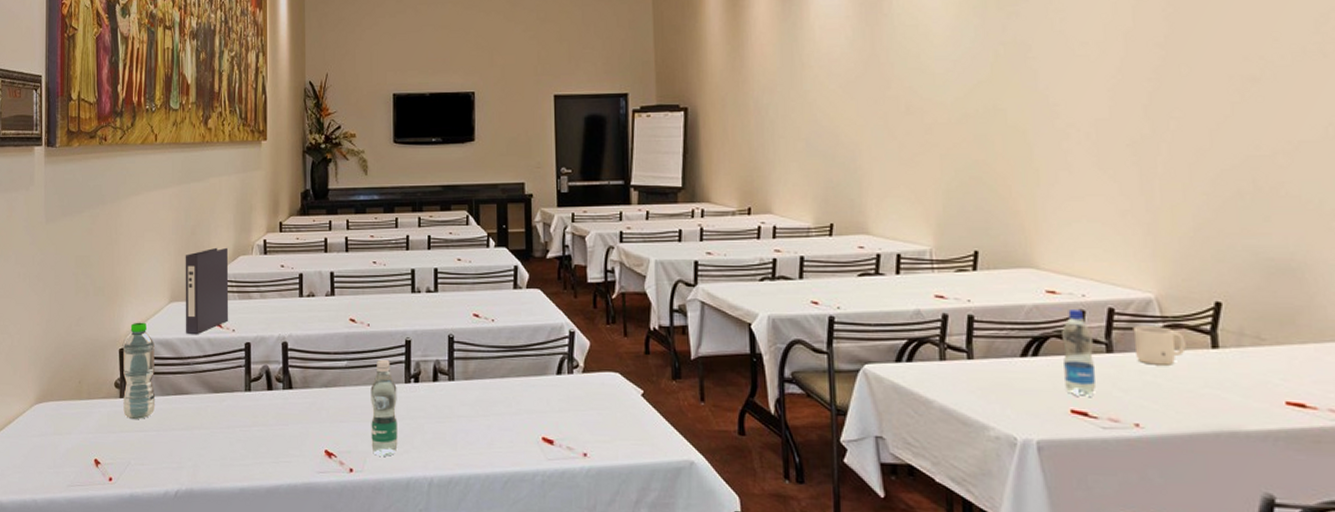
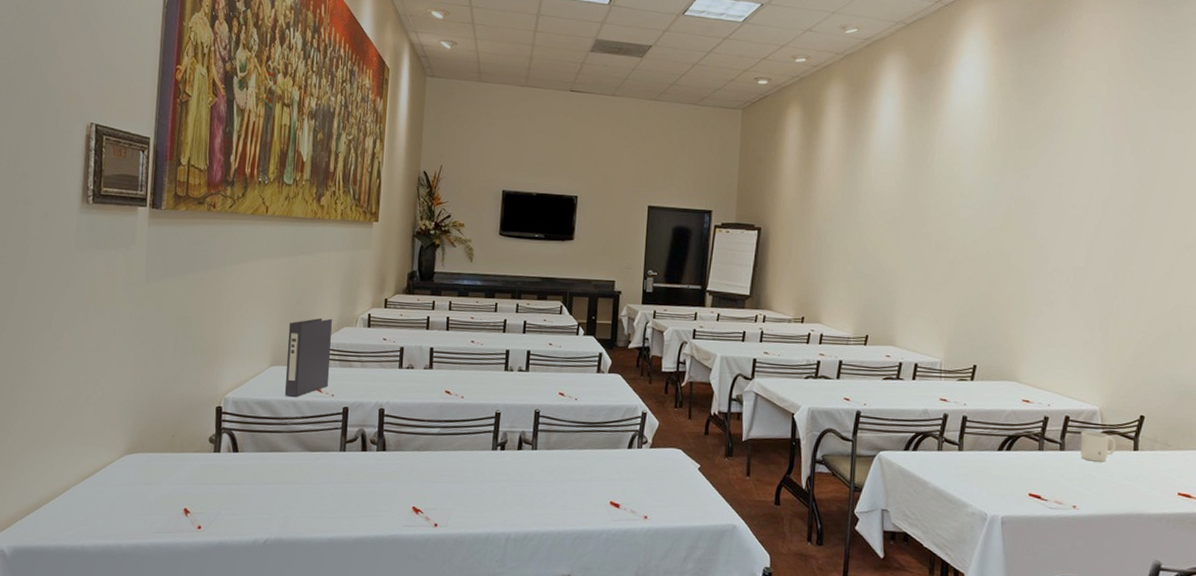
water bottle: present [122,322,156,419] -> none [216,382,253,473]
bottle: present [370,359,398,456] -> none [456,428,484,514]
bottle: present [1062,310,1097,396] -> none [1027,415,1052,484]

